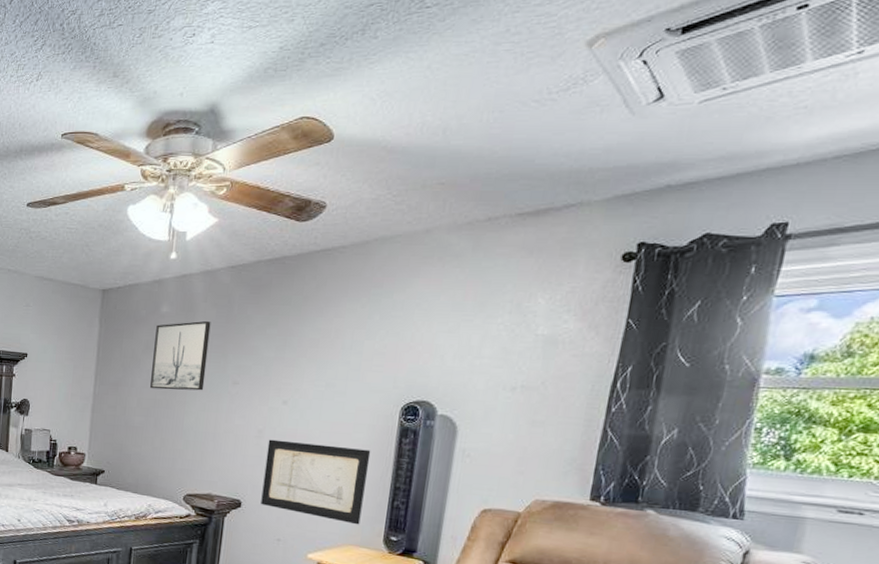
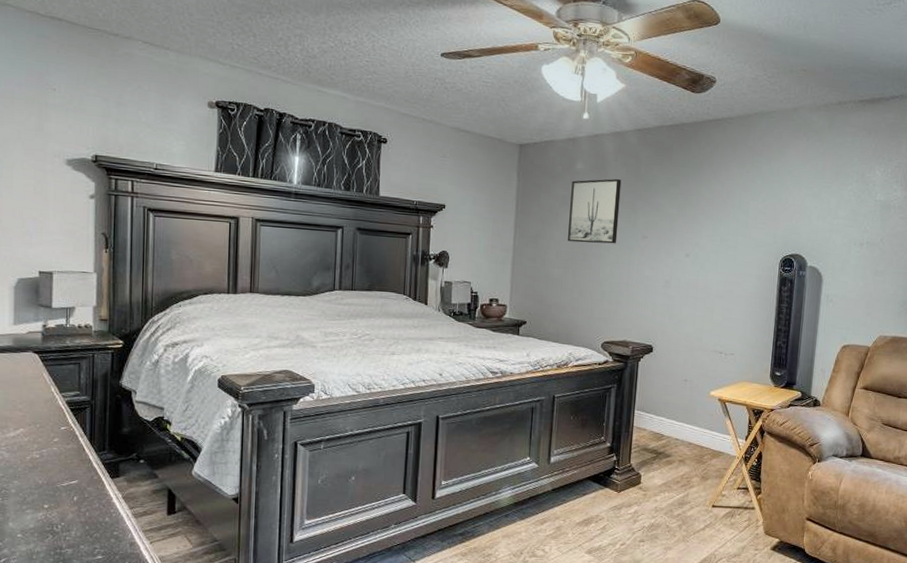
wall art: present [261,439,371,525] -> none [670,289,758,363]

